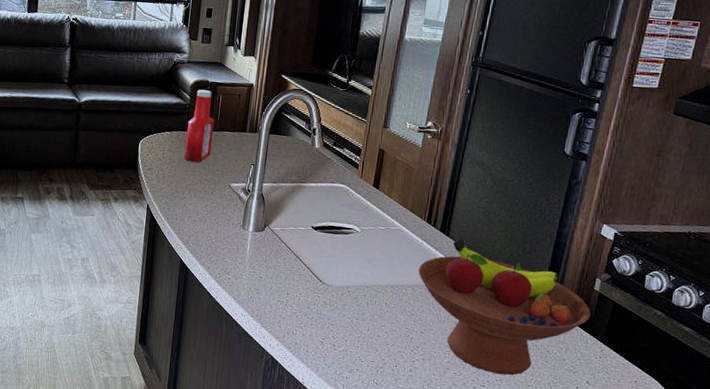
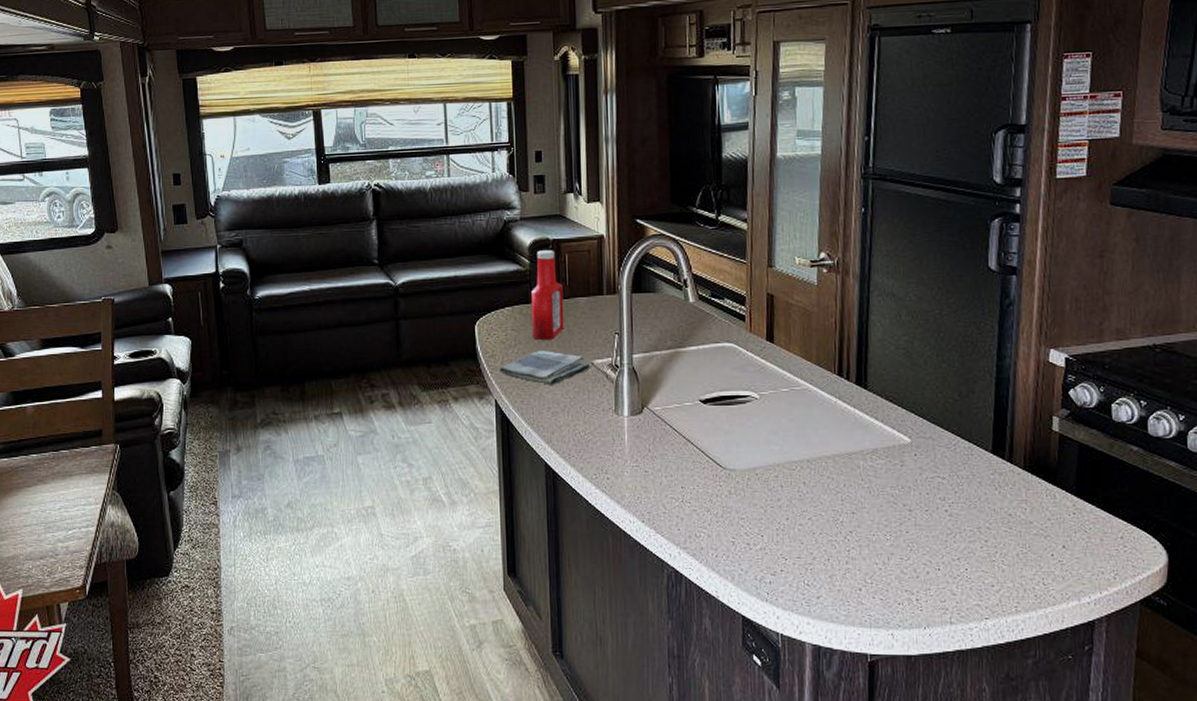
dish towel: none [154,170,228,200] -> present [499,351,591,387]
fruit bowl: present [418,238,591,376] -> none [837,389,1054,552]

